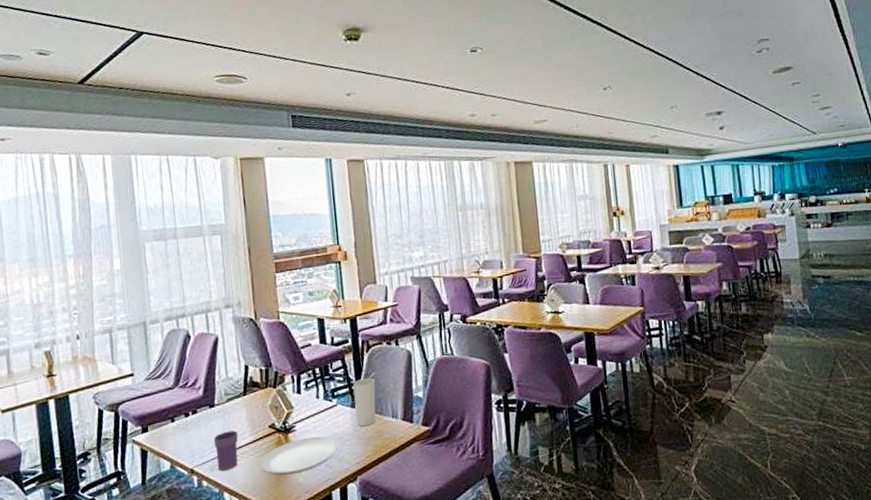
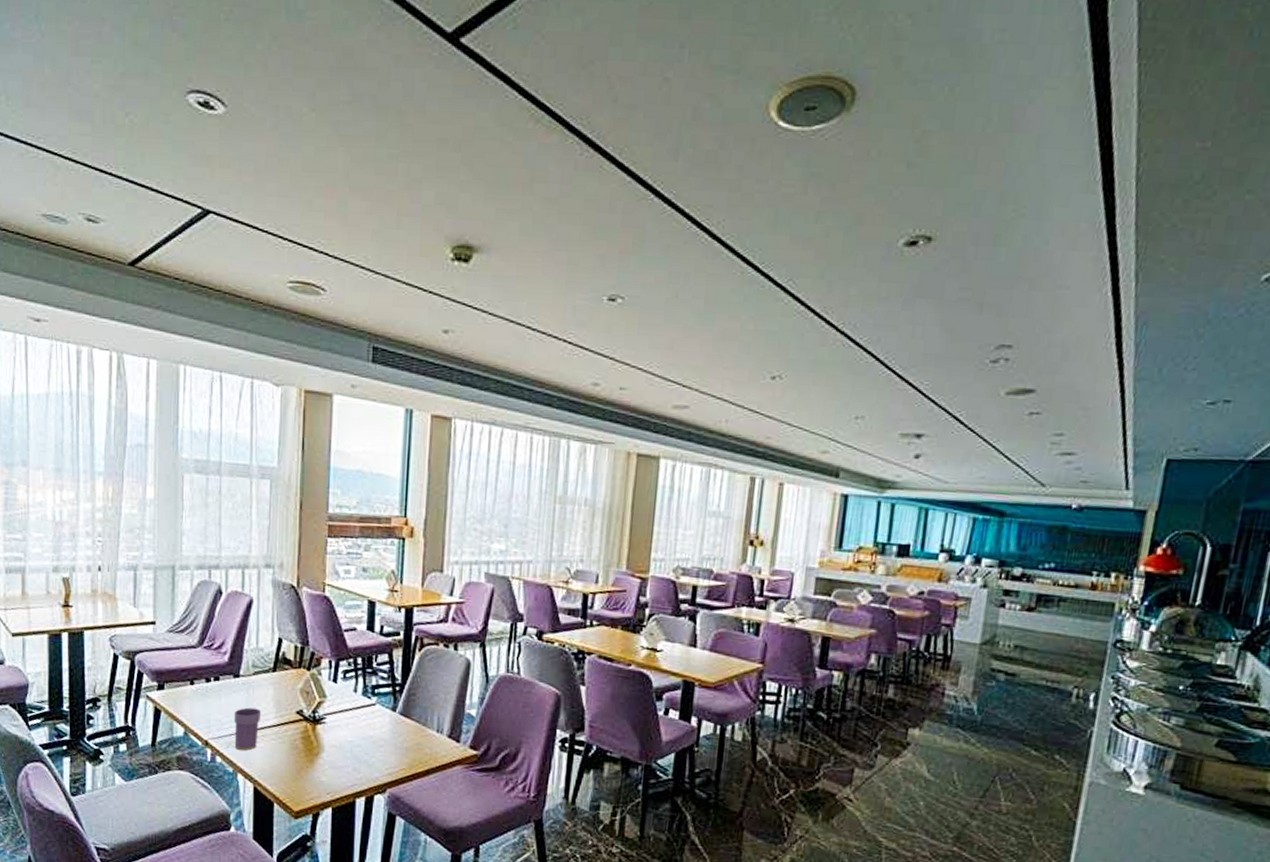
plate: present [260,436,339,475] -> none [281,733,371,771]
cup: present [353,372,376,427] -> none [396,676,427,735]

